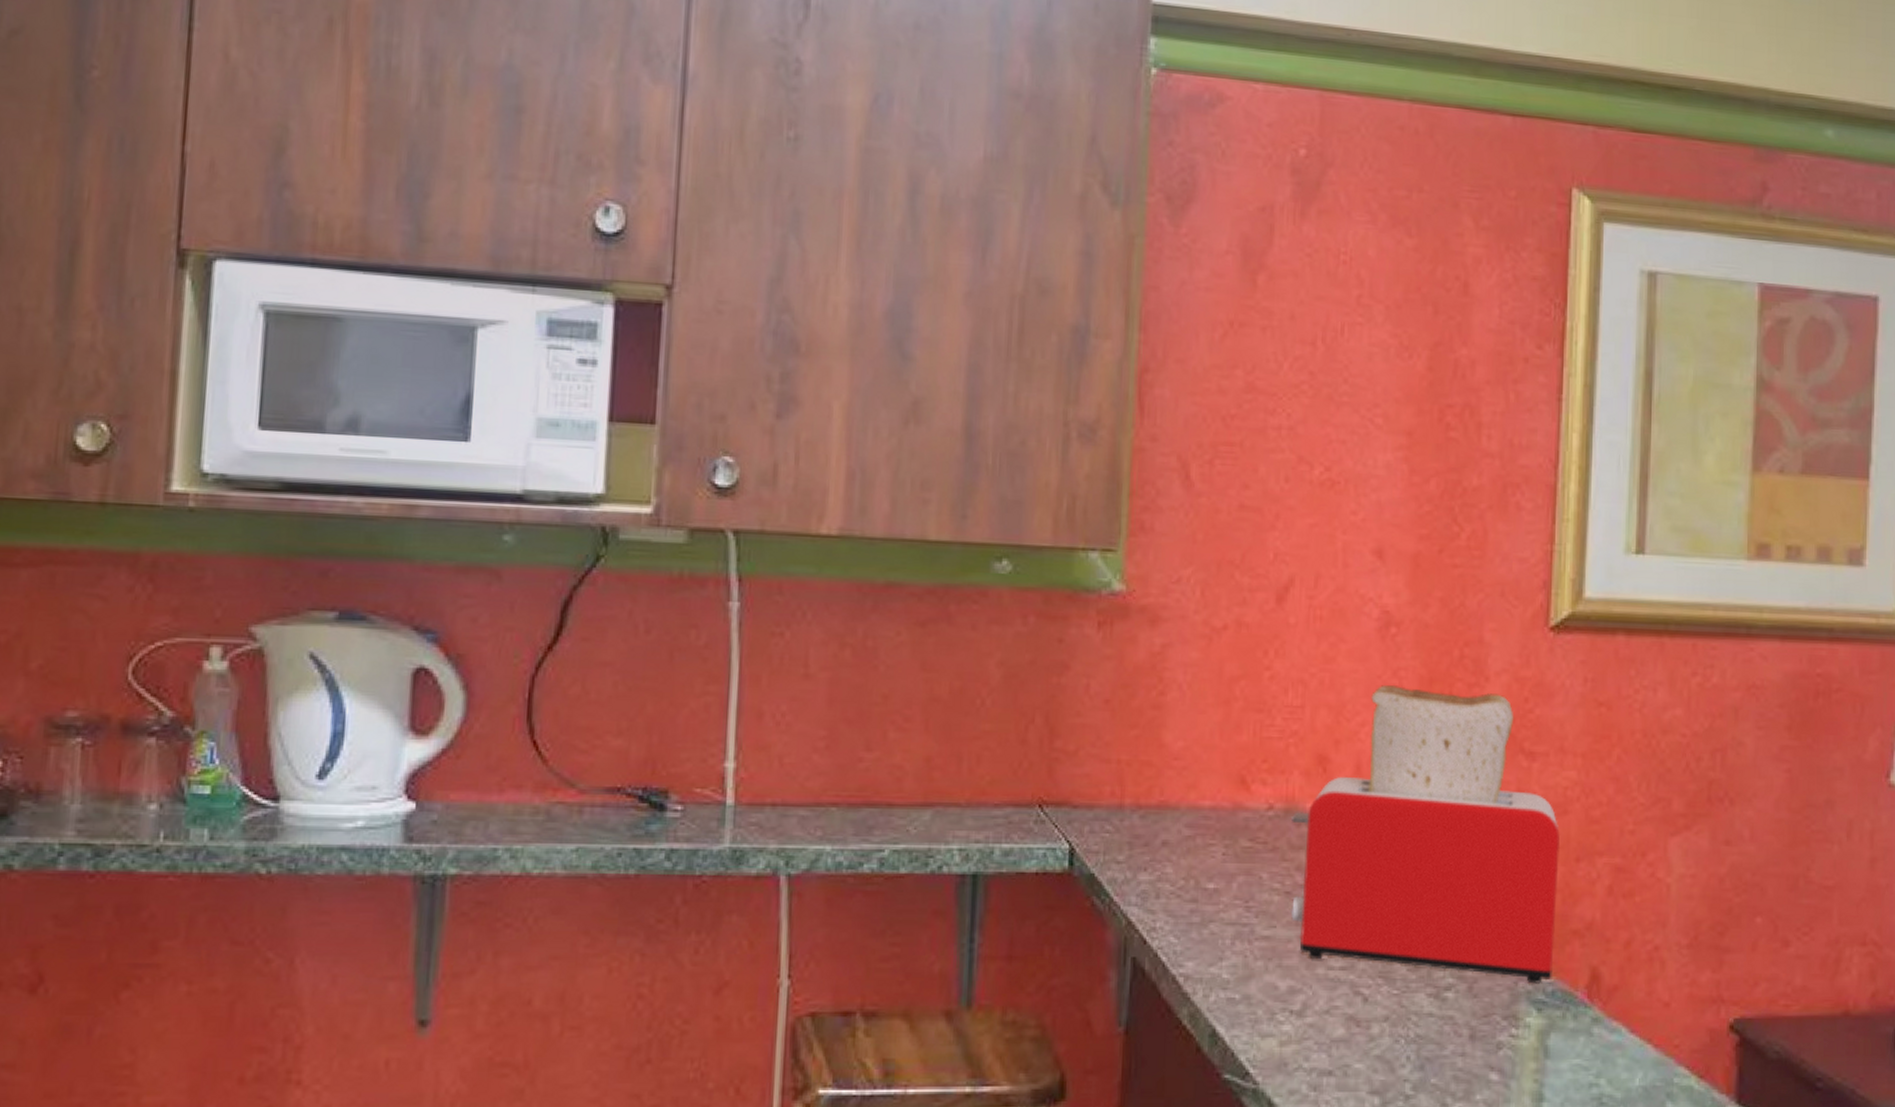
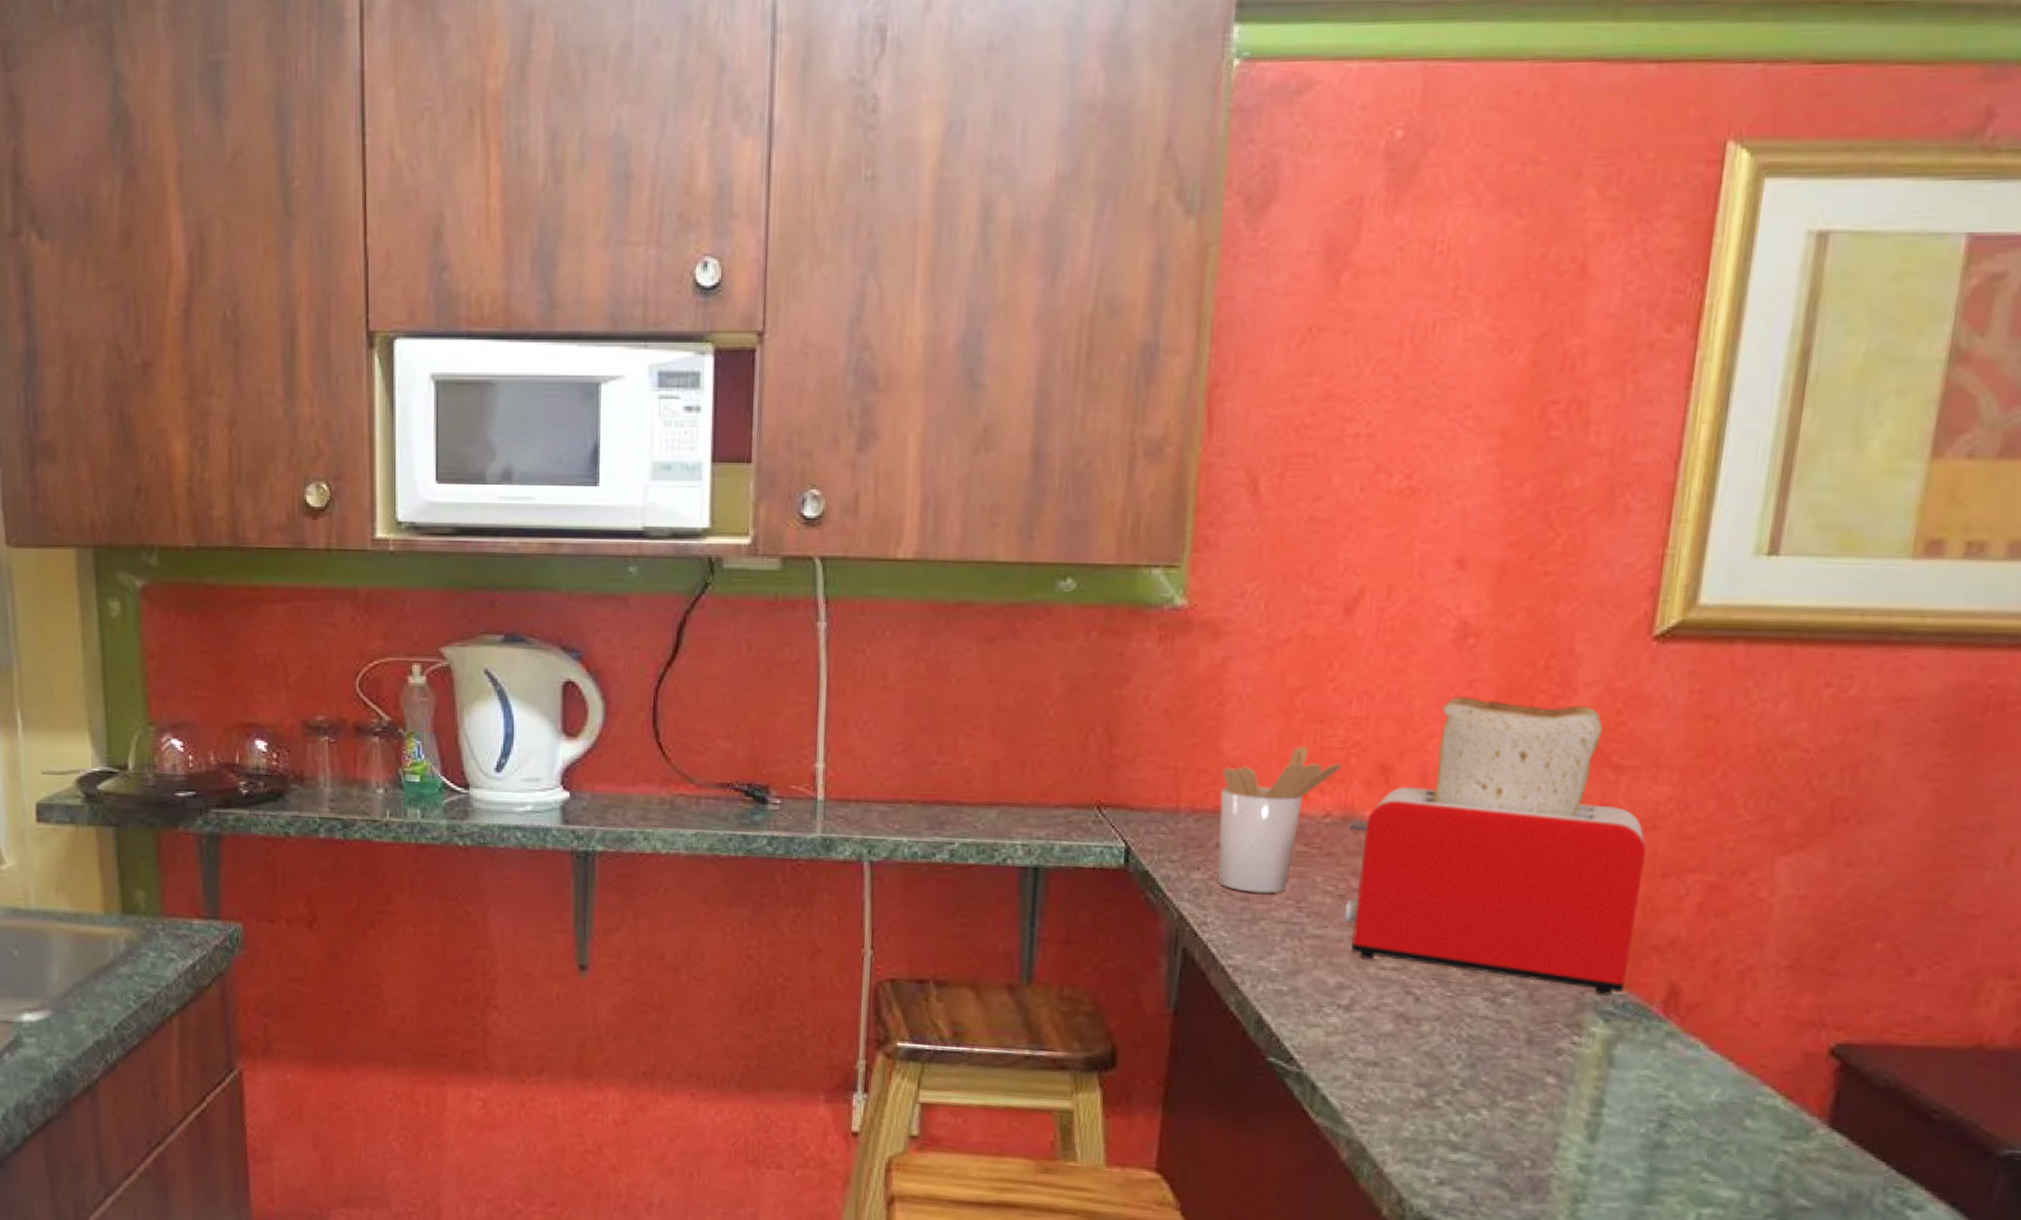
utensil holder: none [1164,736,1281,894] -> present [1216,745,1341,894]

